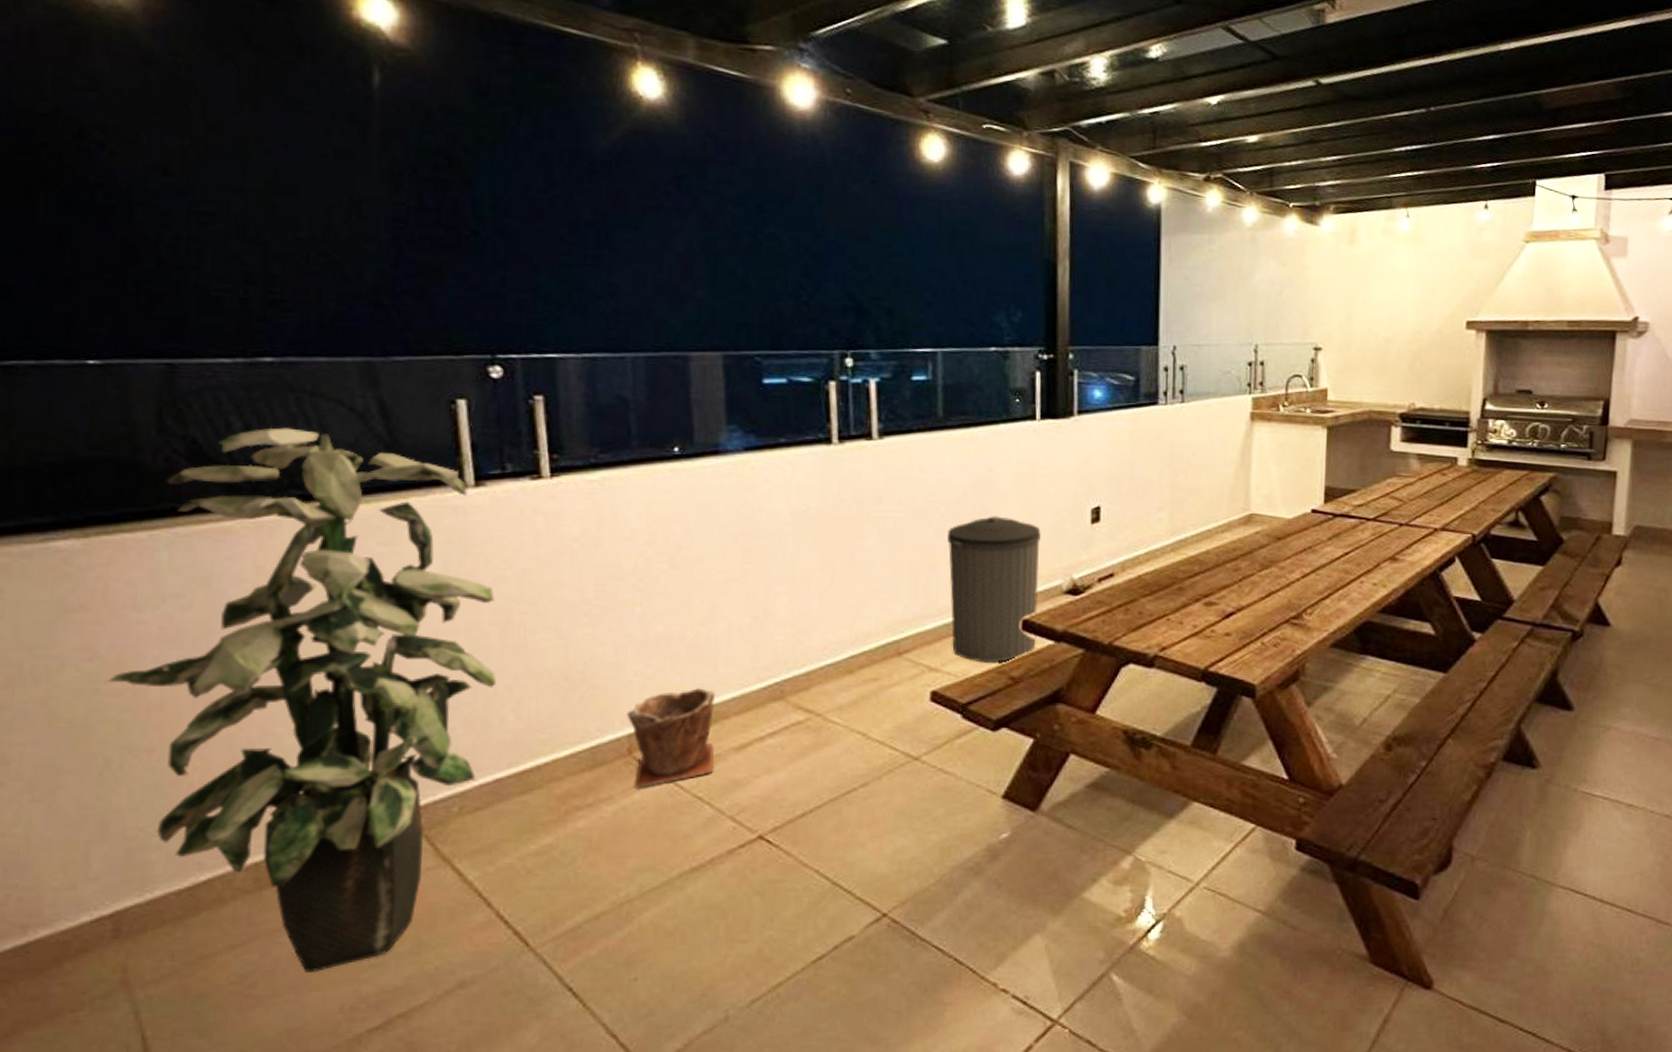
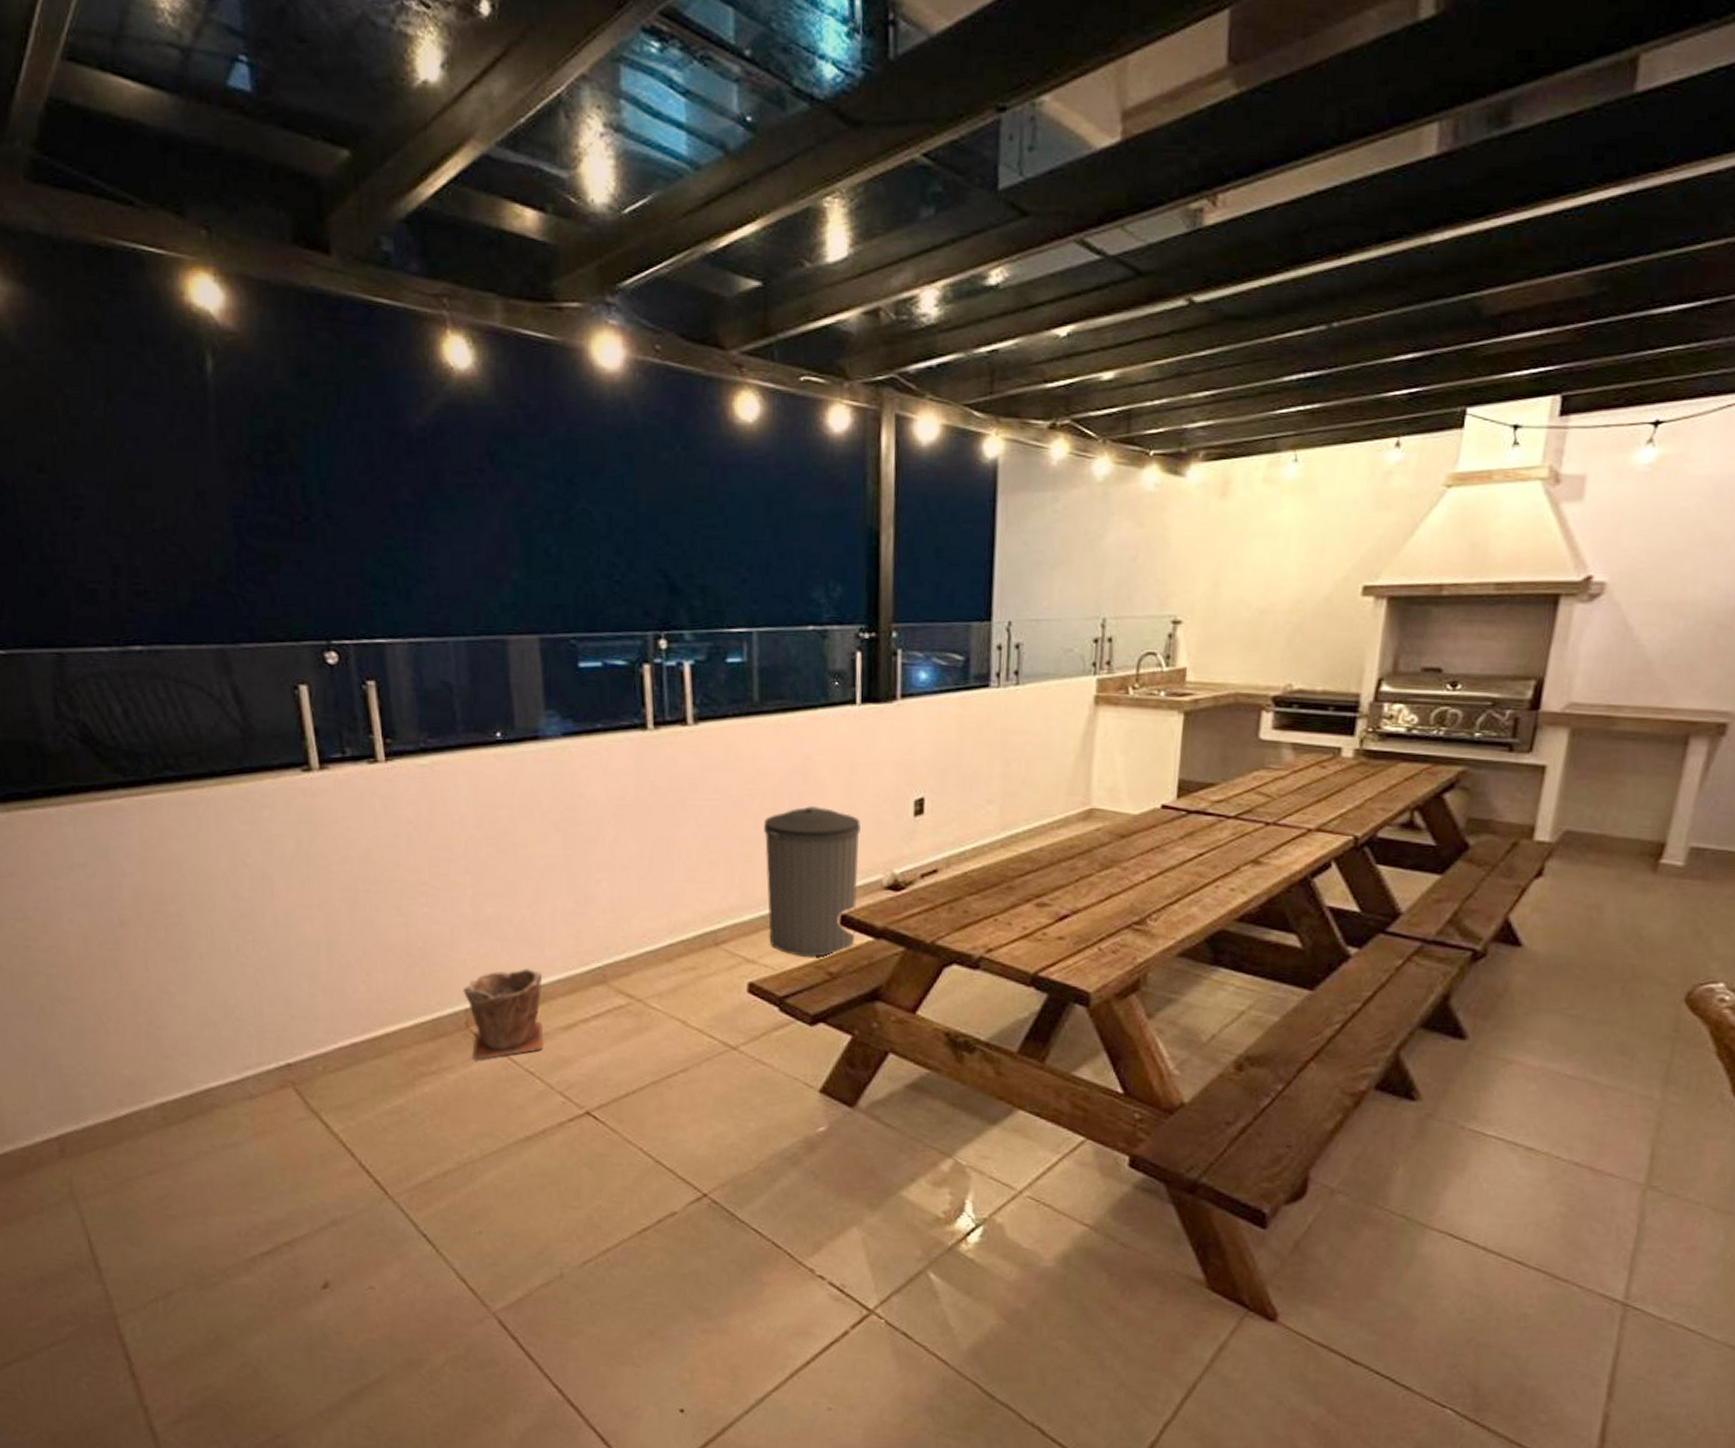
indoor plant: present [107,427,497,972] -> none [36,712,349,1200]

